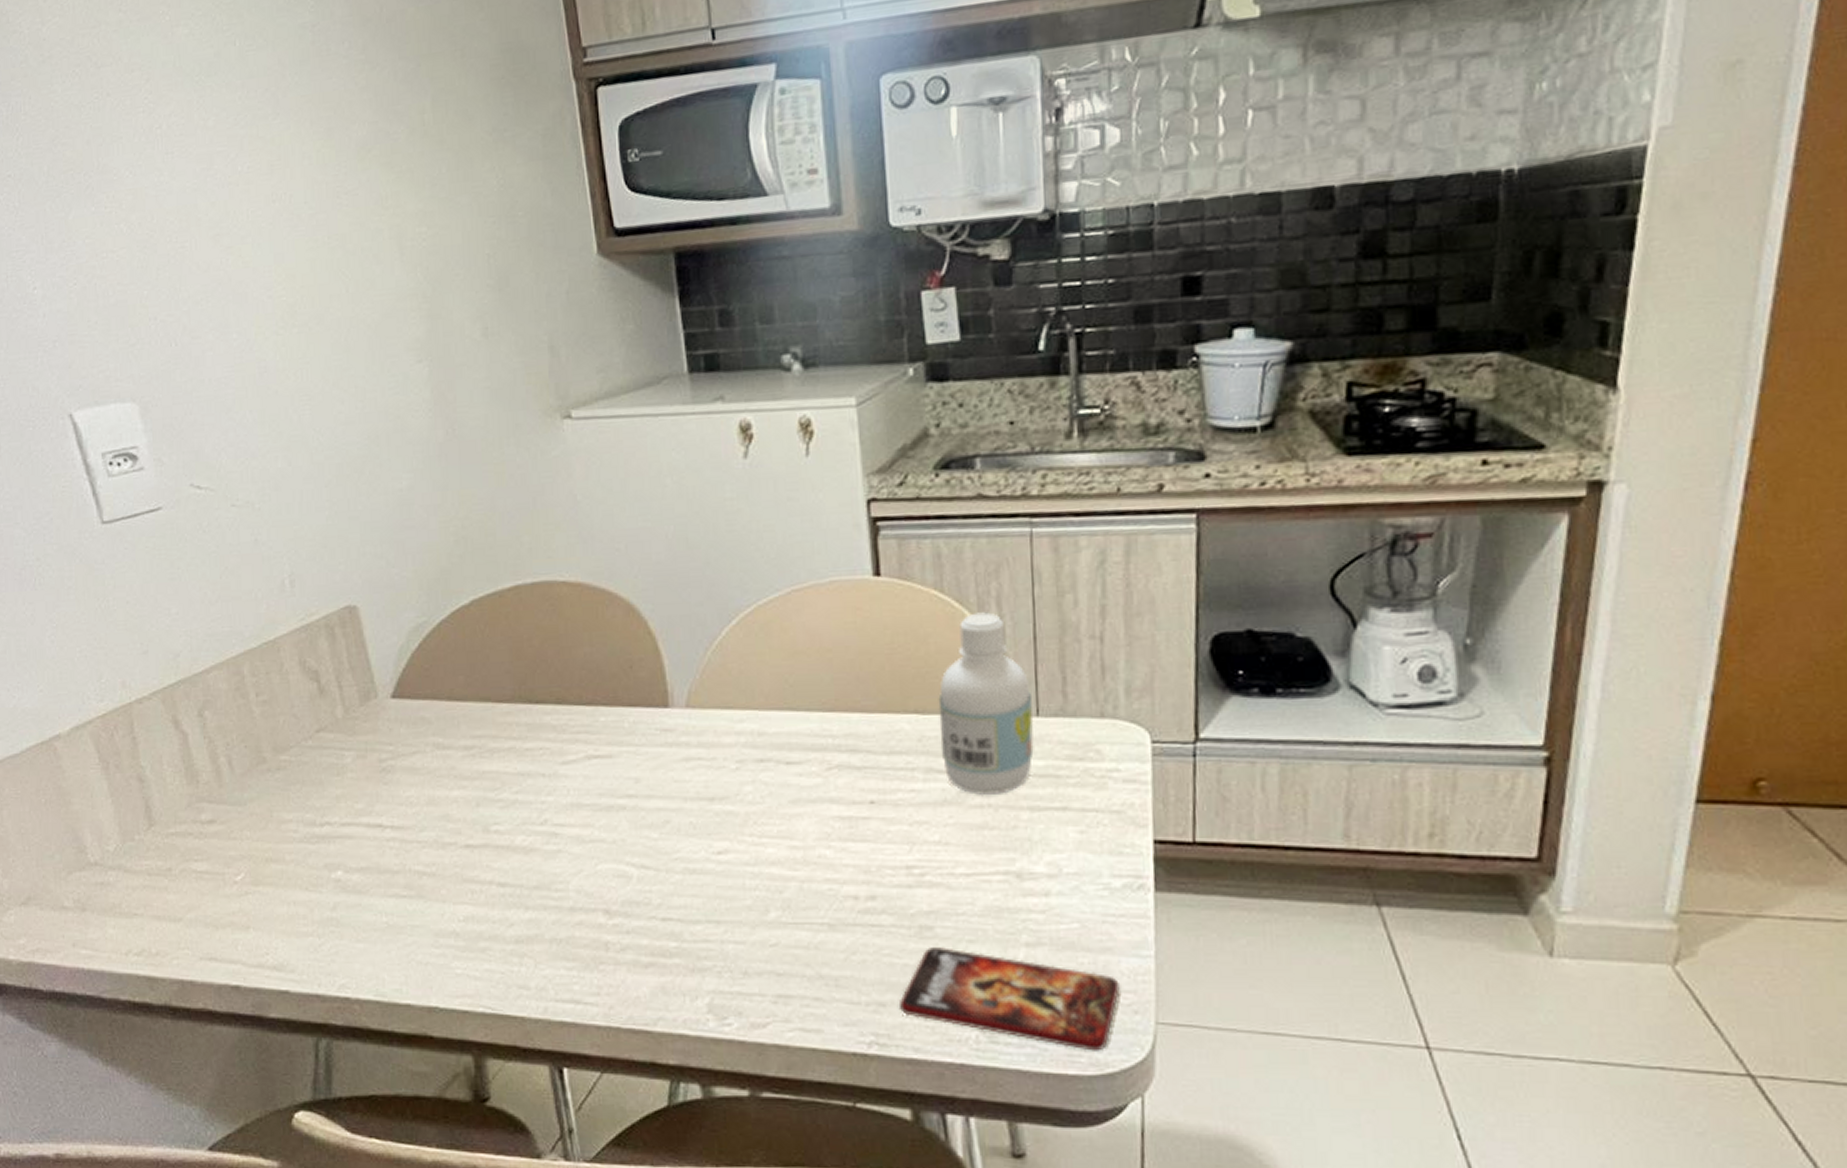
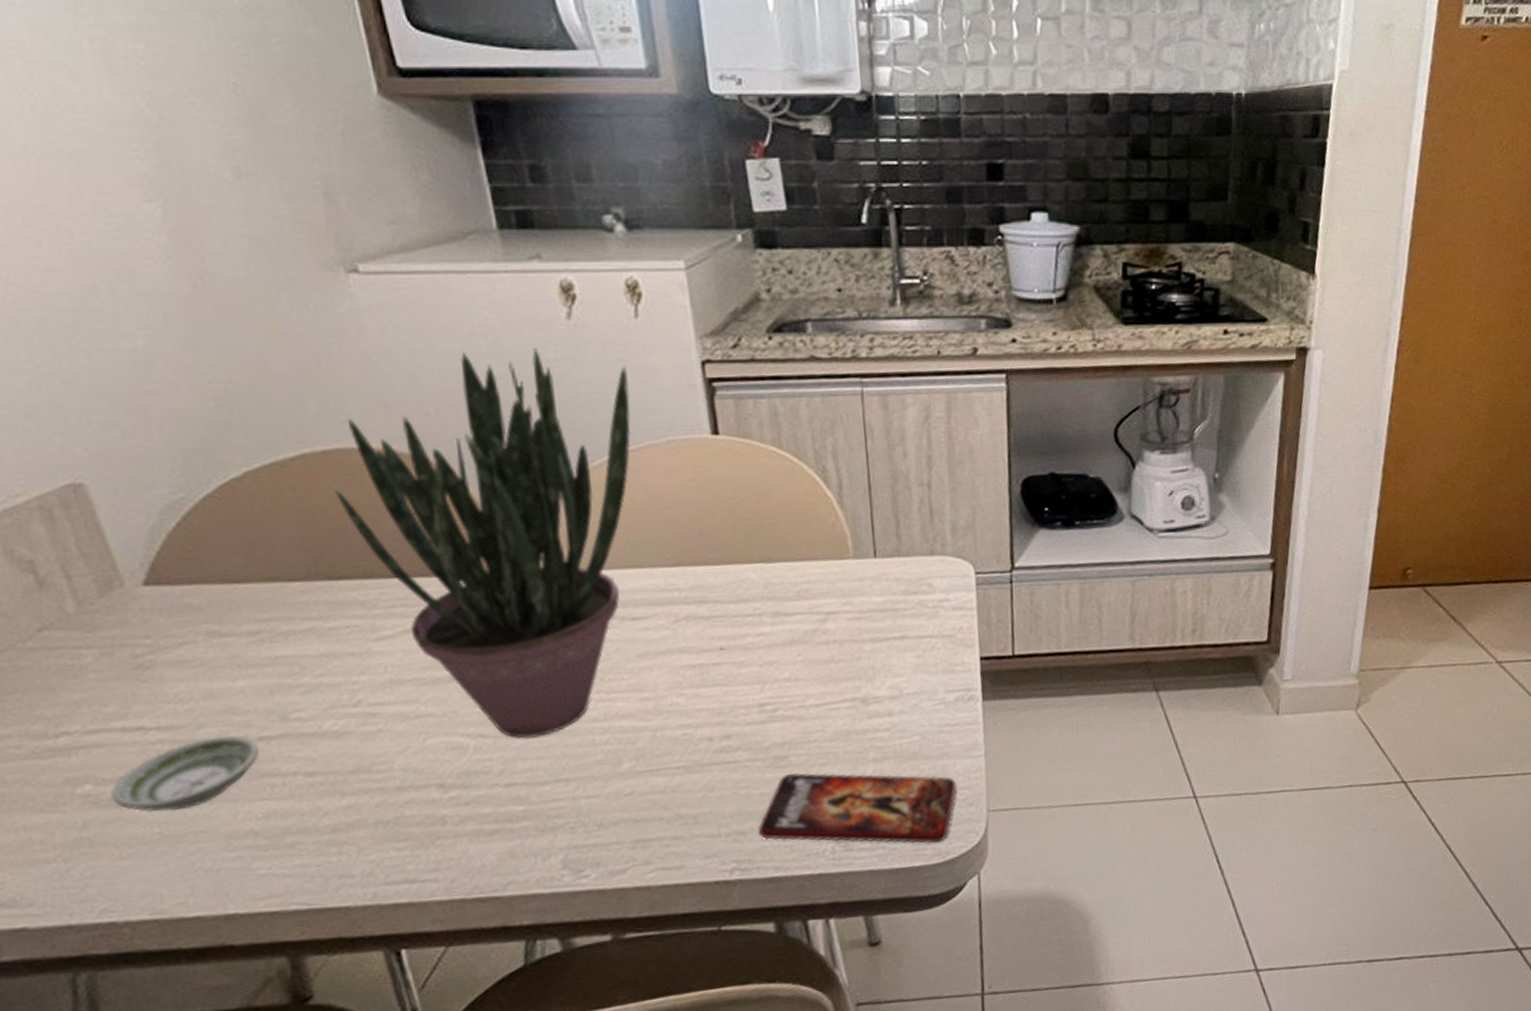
saucer: none [355,840,465,903] -> present [111,735,260,813]
potted plant: none [539,487,797,875] -> present [335,348,632,739]
bottle: present [938,612,1034,795] -> none [782,465,873,633]

